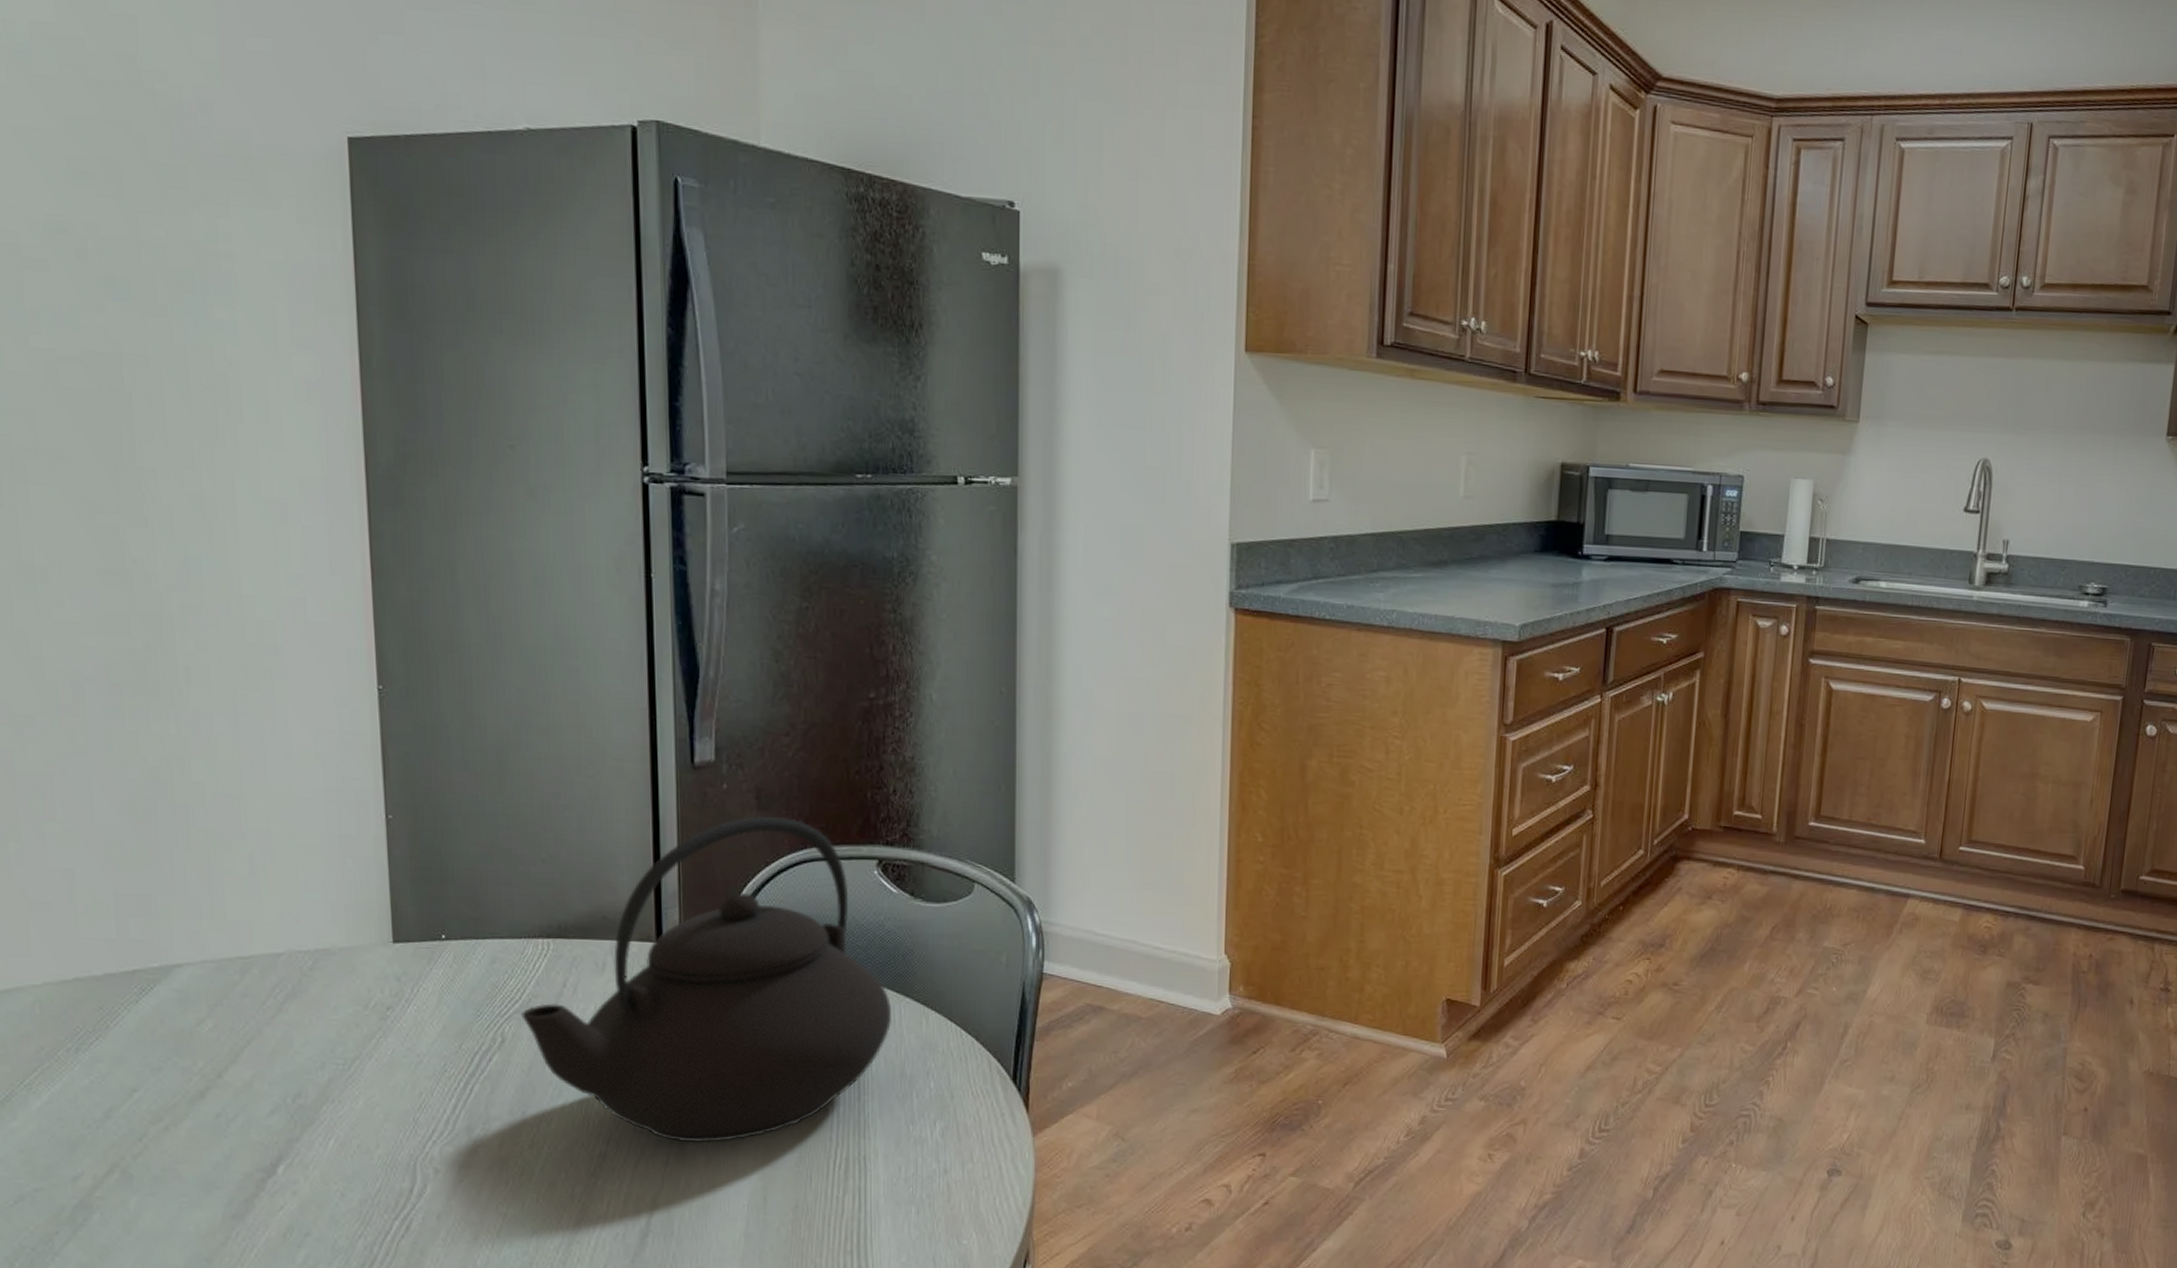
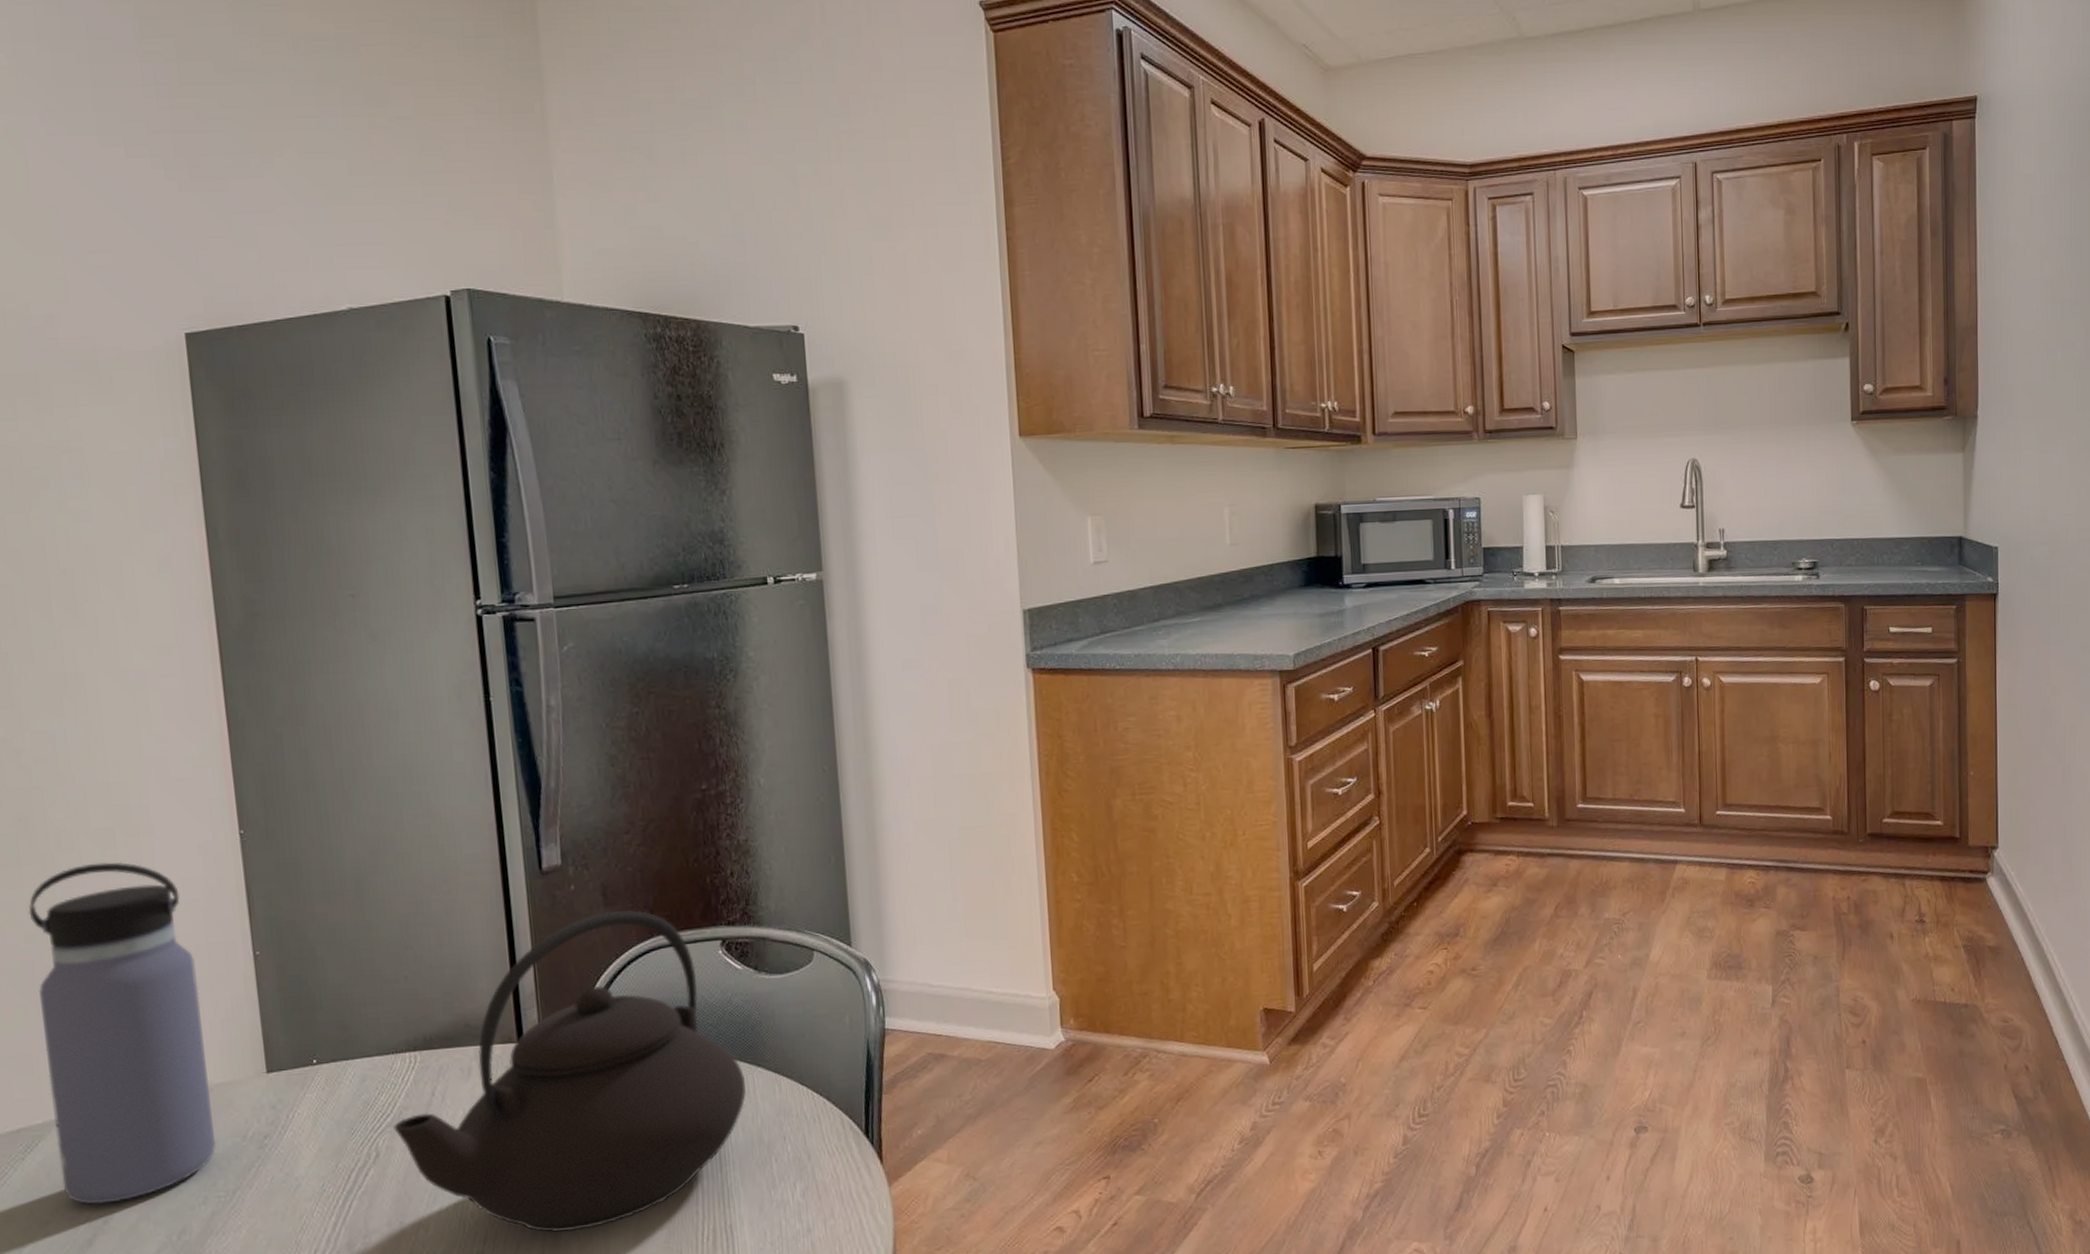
water bottle: none [153,702,337,1058] -> present [28,862,216,1205]

